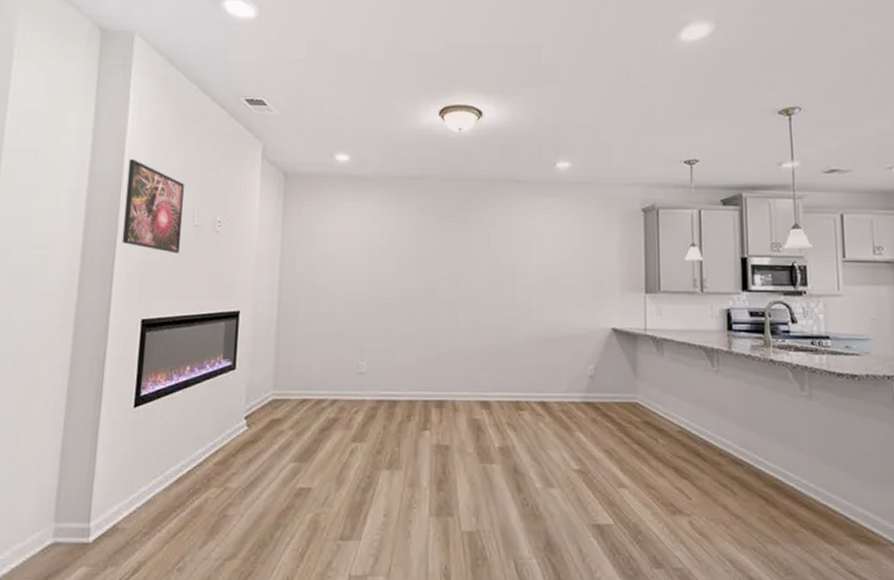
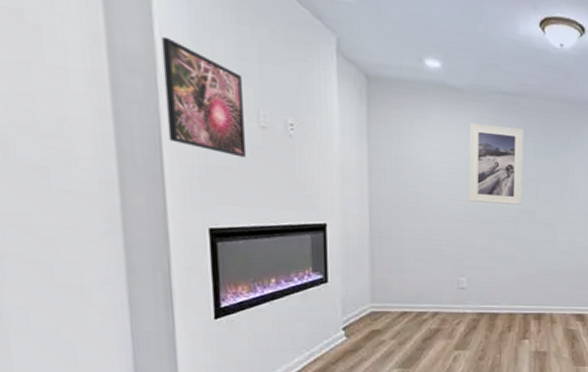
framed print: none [371,207,425,284] -> present [469,122,524,205]

